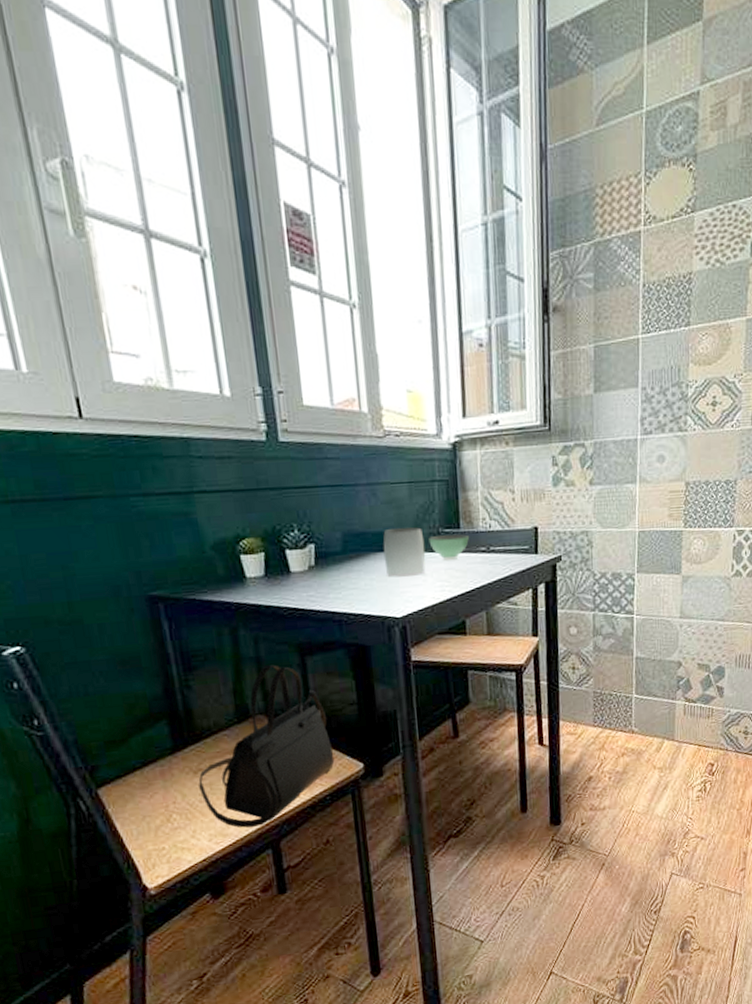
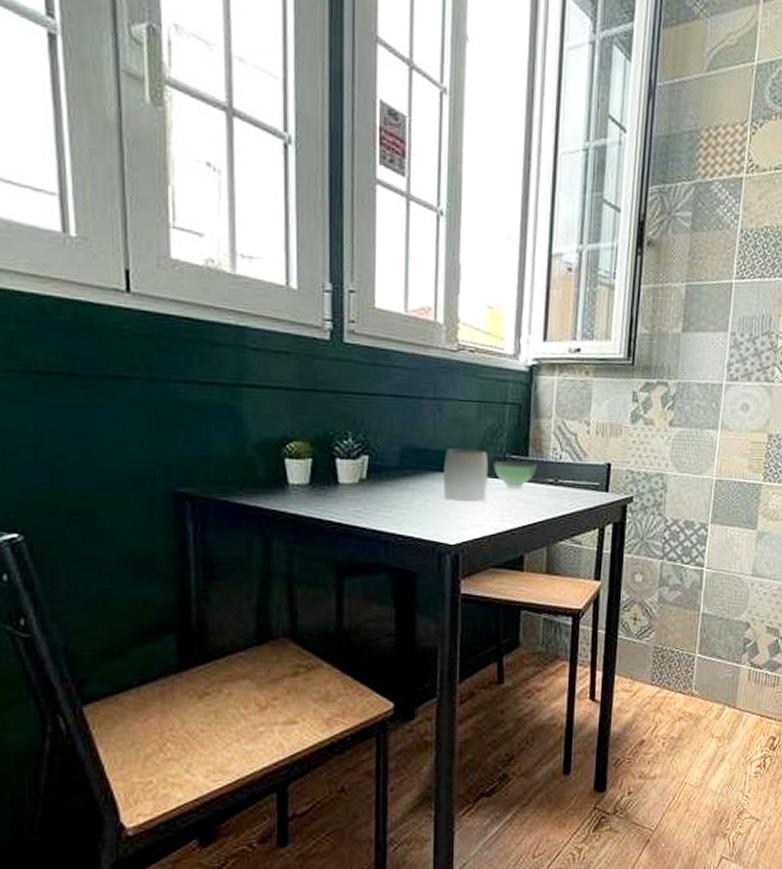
handbag: present [198,665,335,828] -> none [203,583,362,766]

